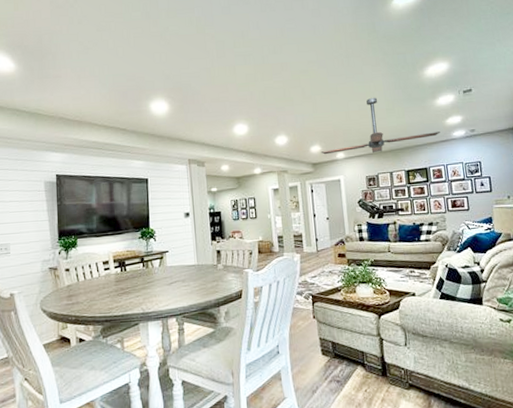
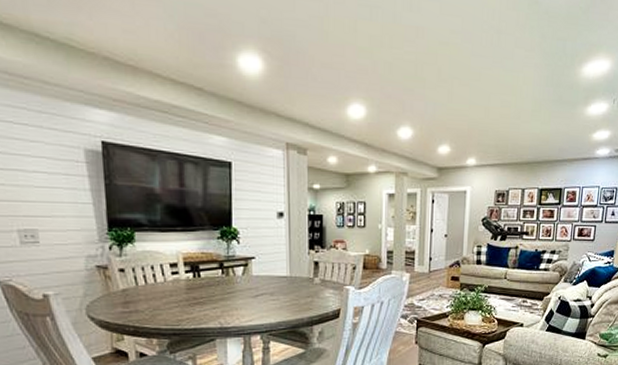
ceiling fan: present [320,97,440,155] -> none [449,92,584,164]

